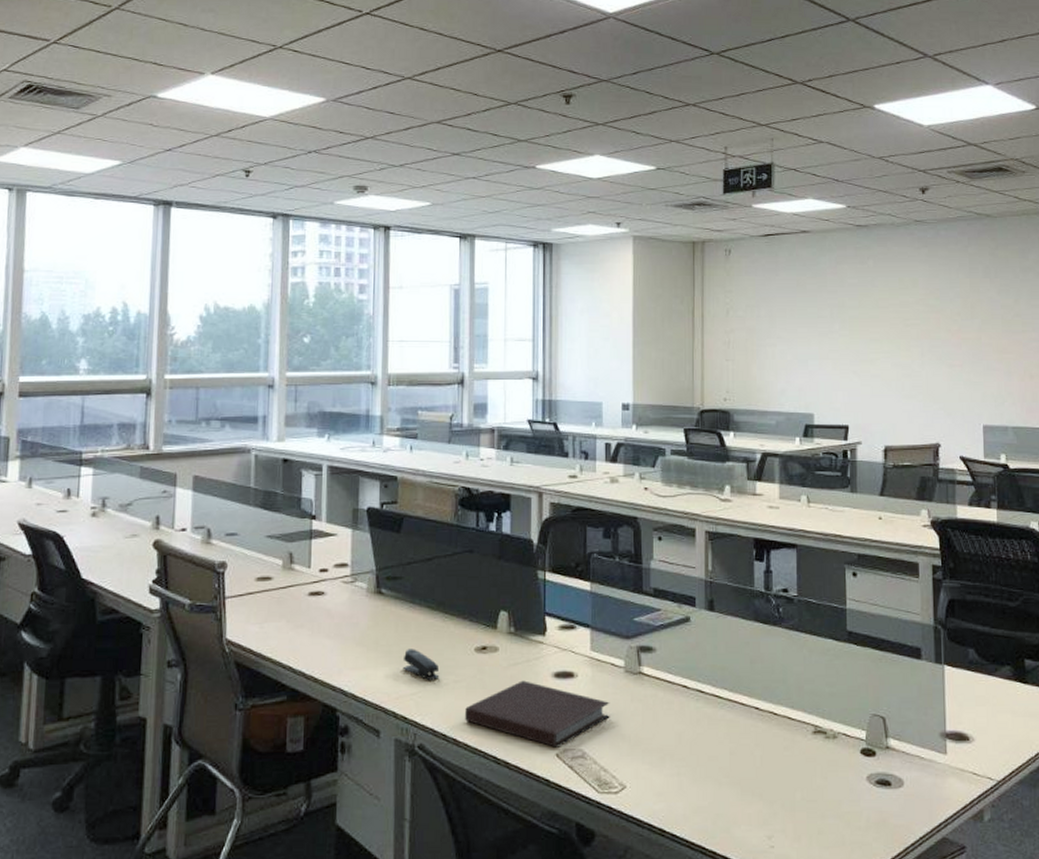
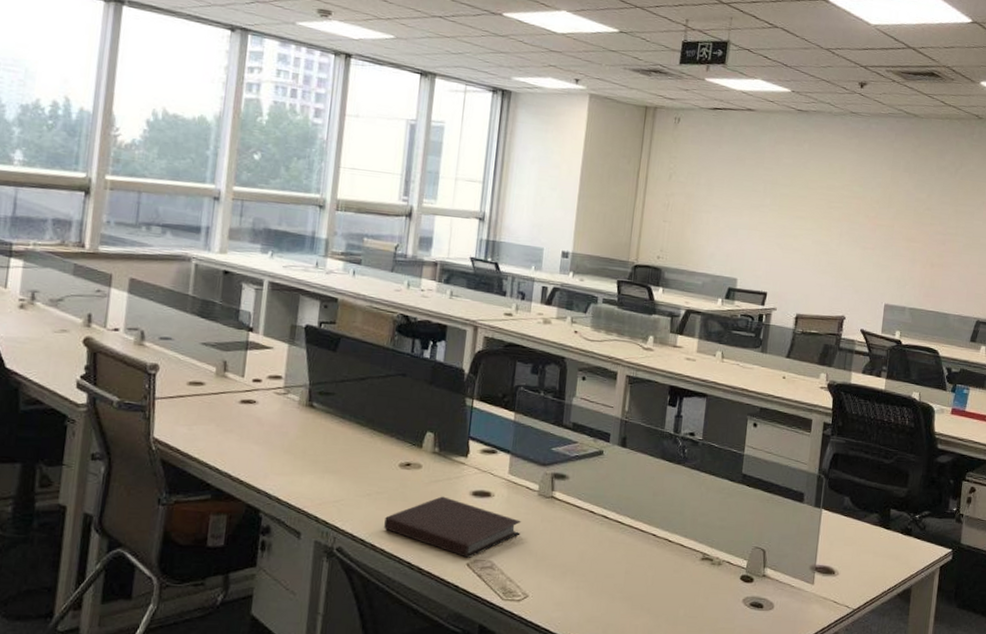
stapler: present [402,649,440,680] -> none [327,460,363,490]

